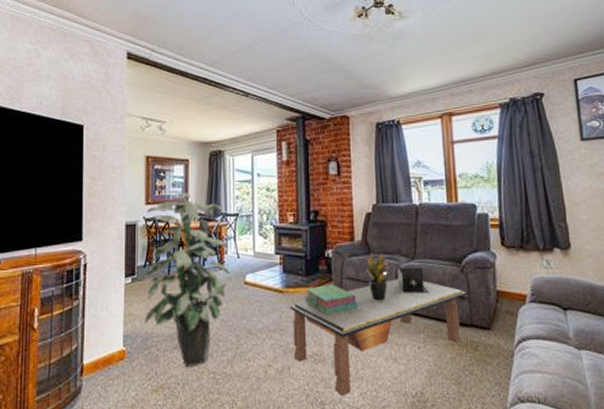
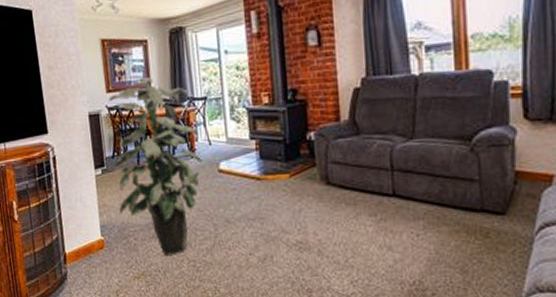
coffee table: present [289,279,468,396] -> none [269,161,479,284]
stack of books: present [304,285,358,315] -> none [285,170,347,202]
potted plant: present [365,252,390,301] -> none [354,133,383,186]
decorative box: present [398,267,430,294] -> none [393,147,432,178]

